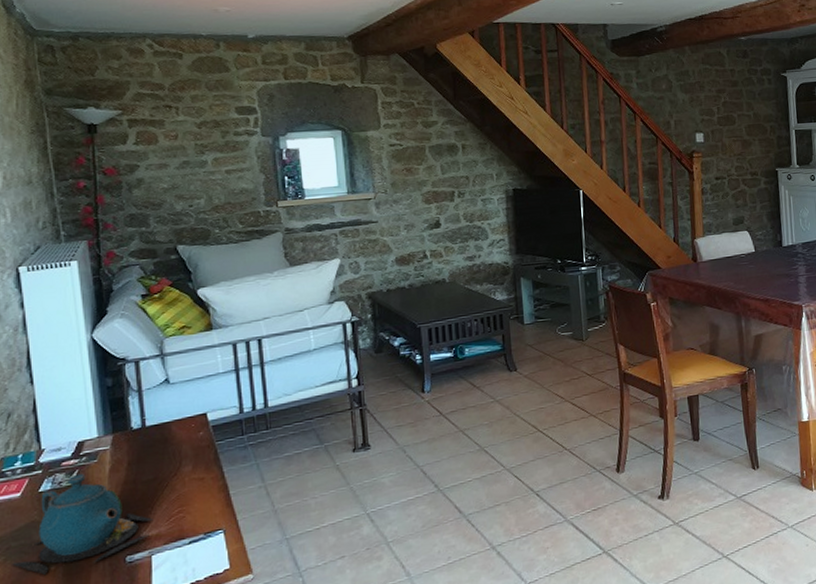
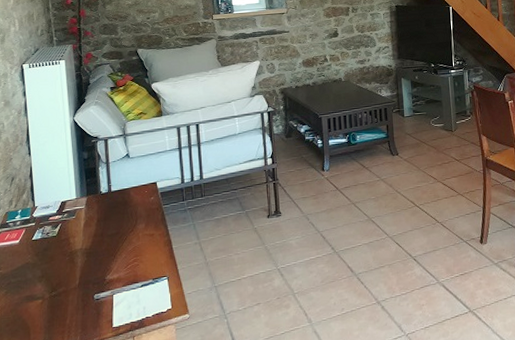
teapot: present [12,473,154,576] -> none [11,227,115,307]

